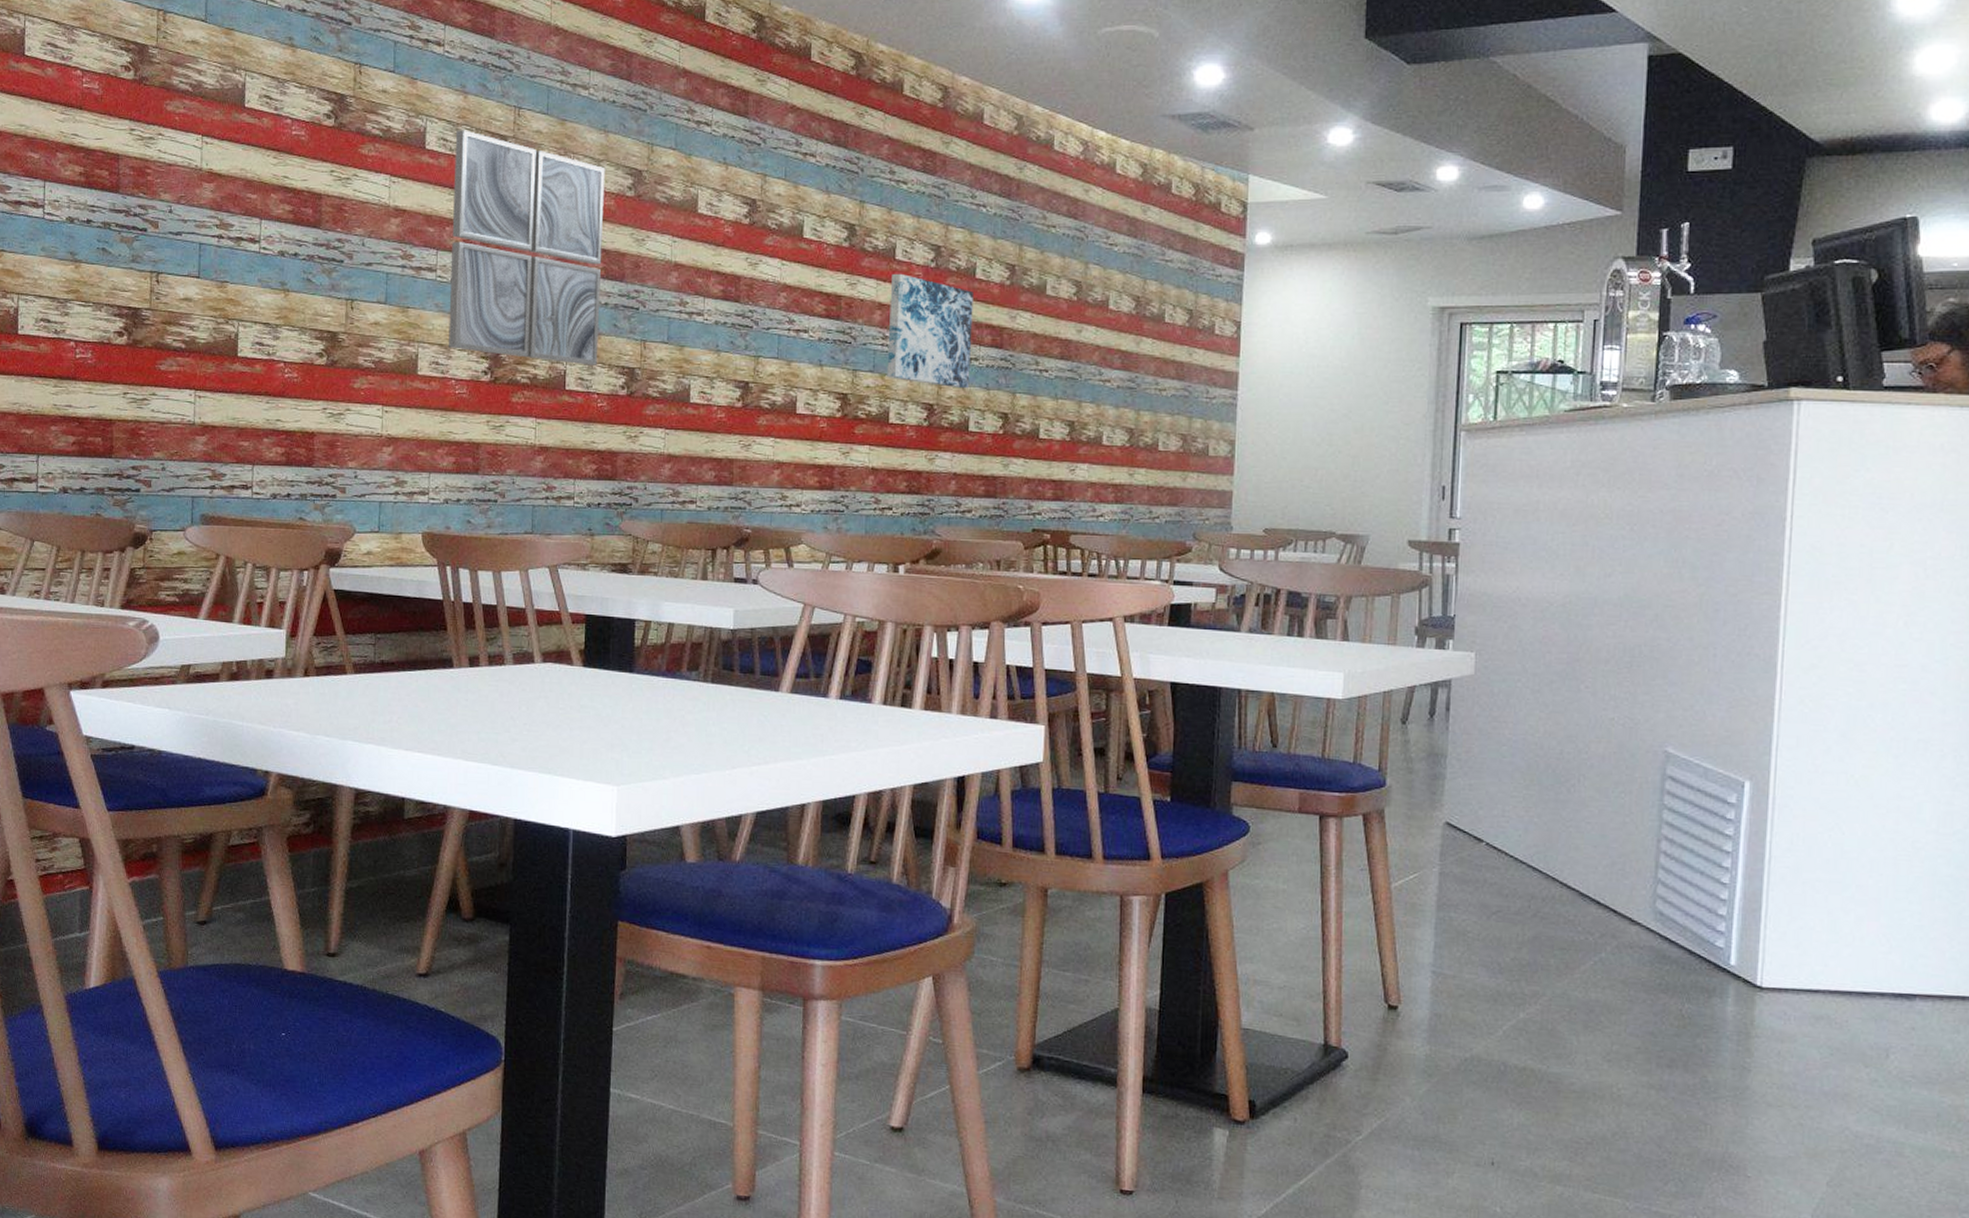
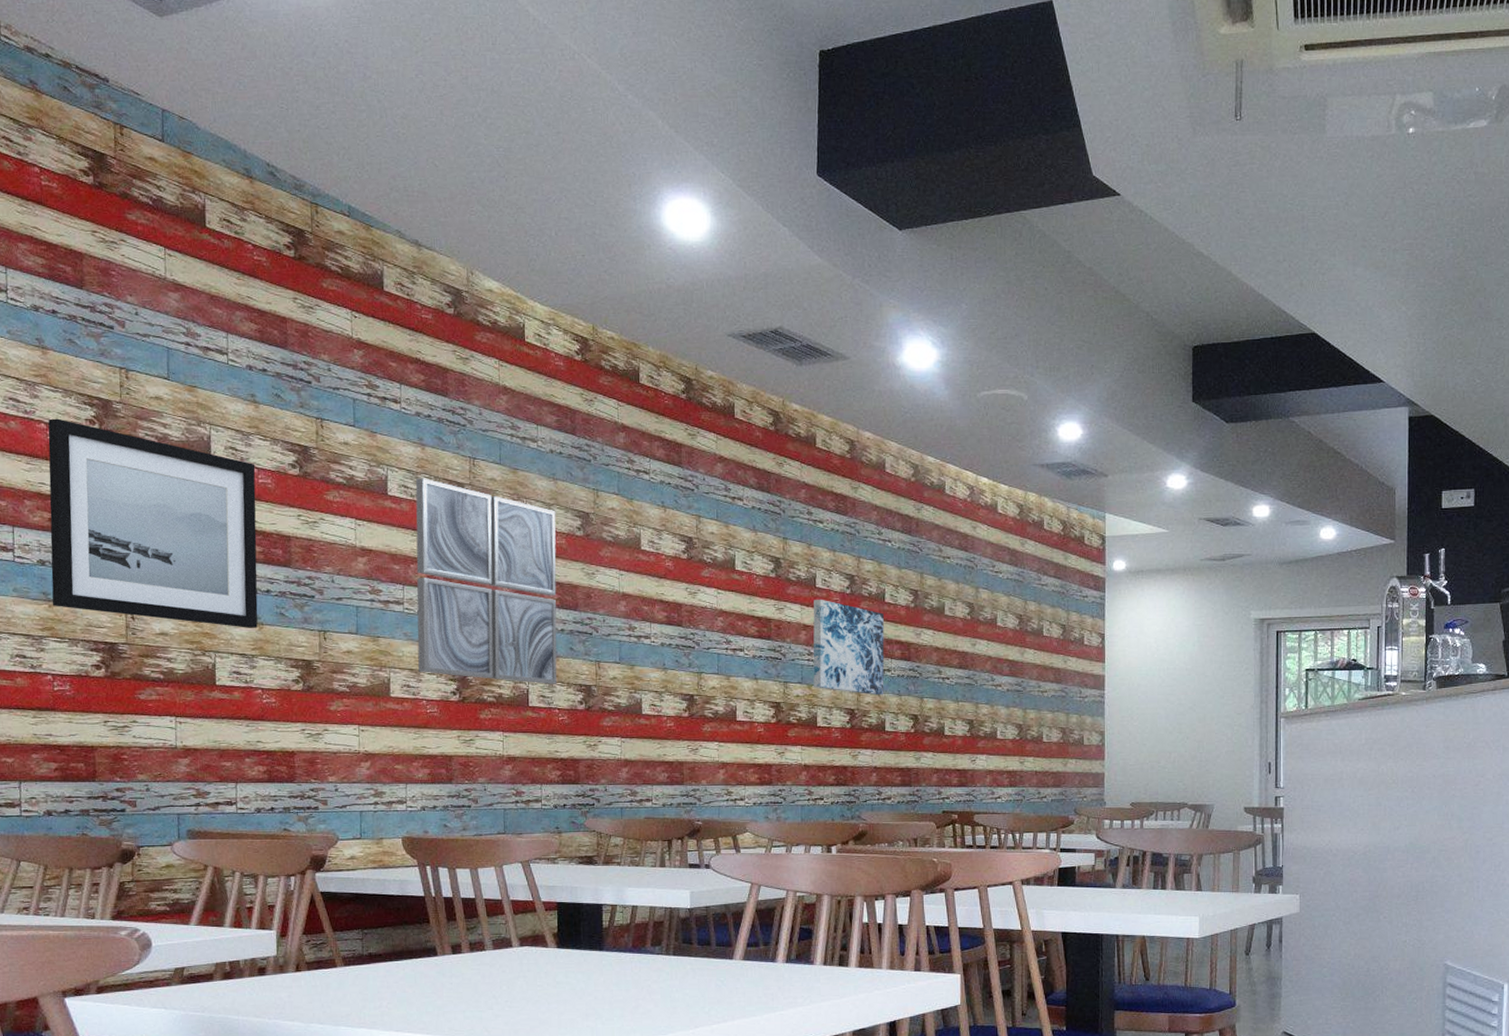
wall art: none [78,65,289,295] -> present [48,418,258,628]

